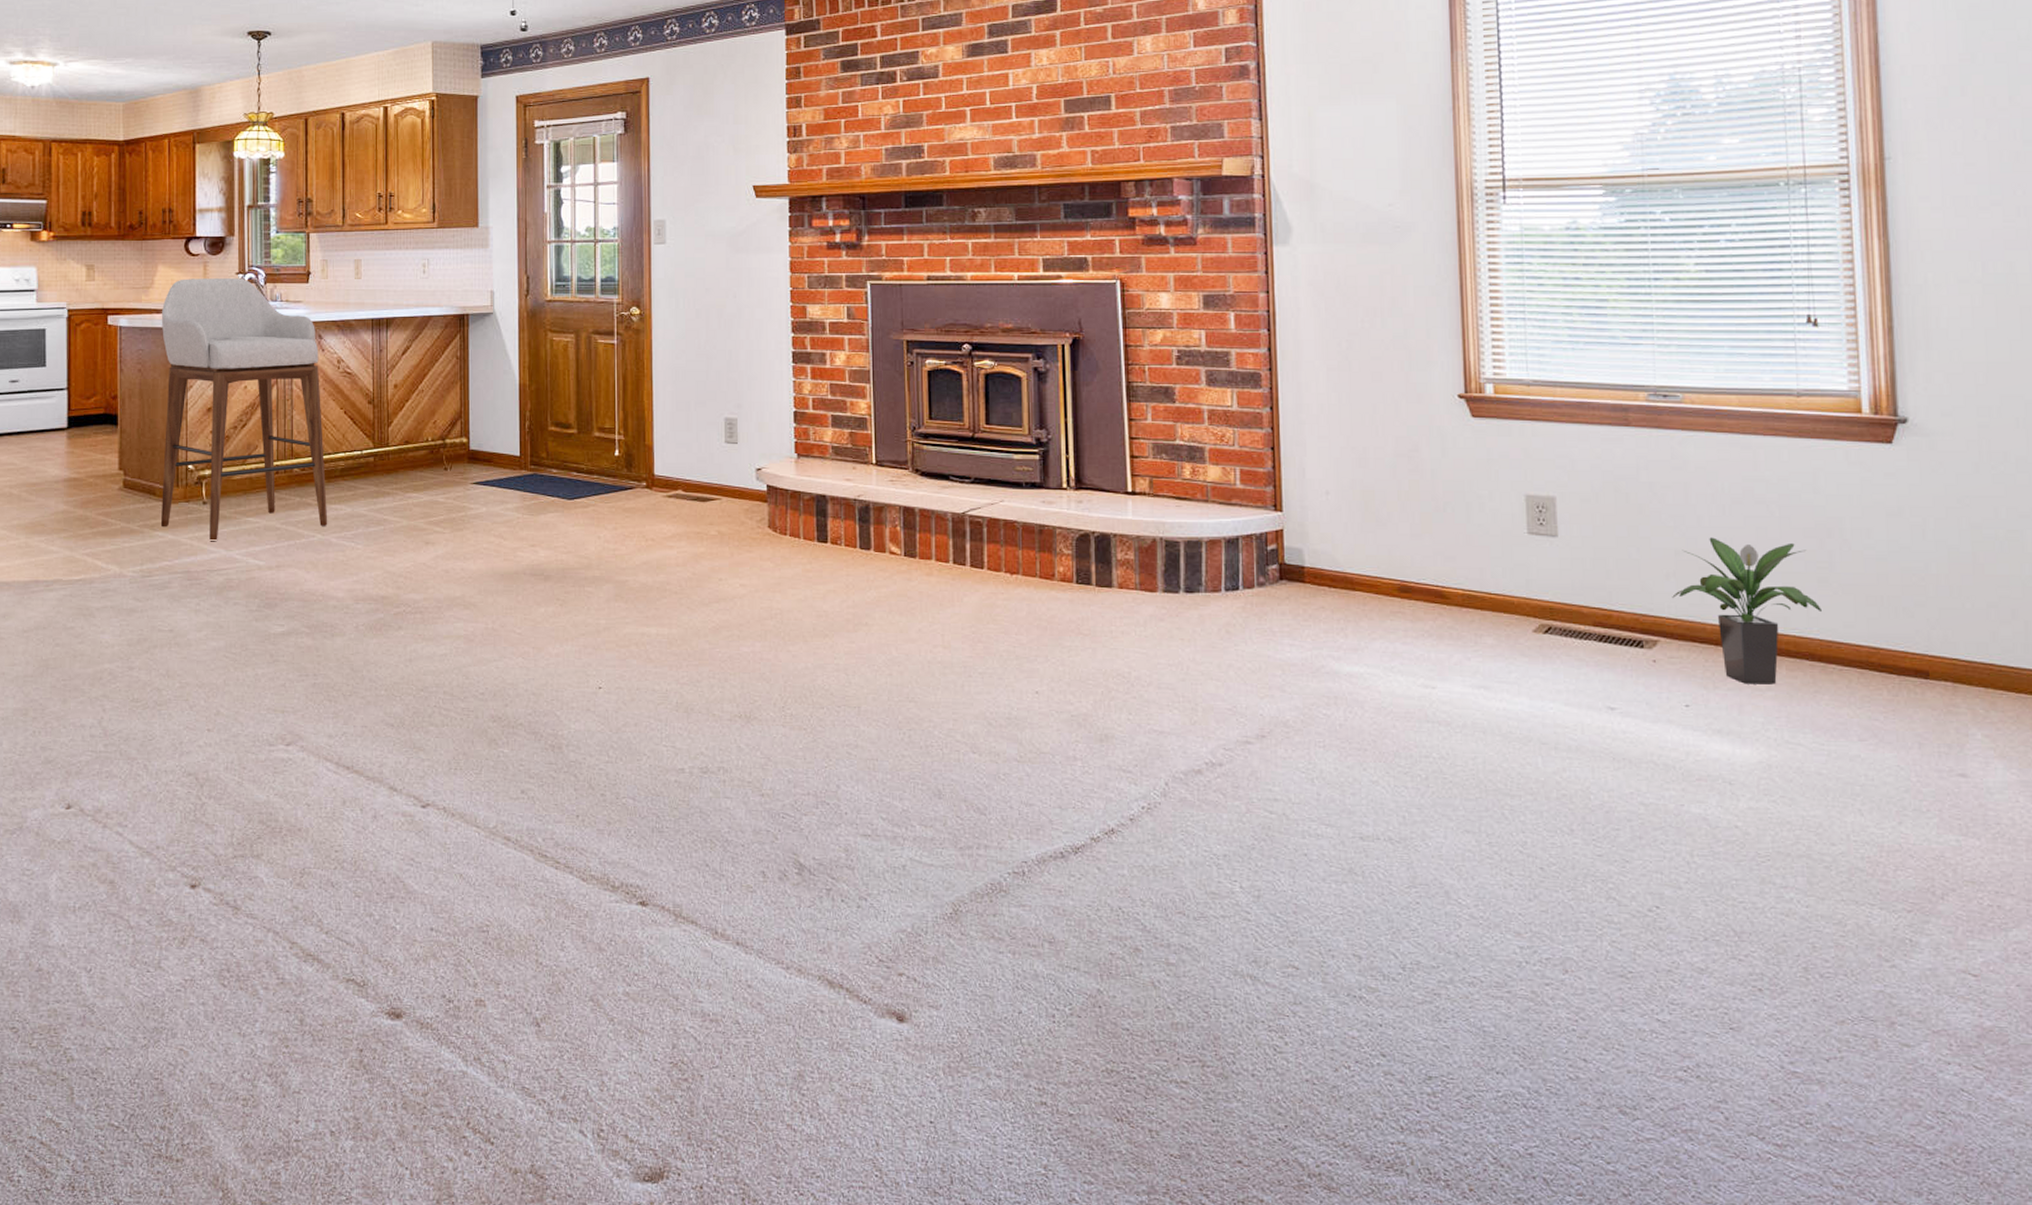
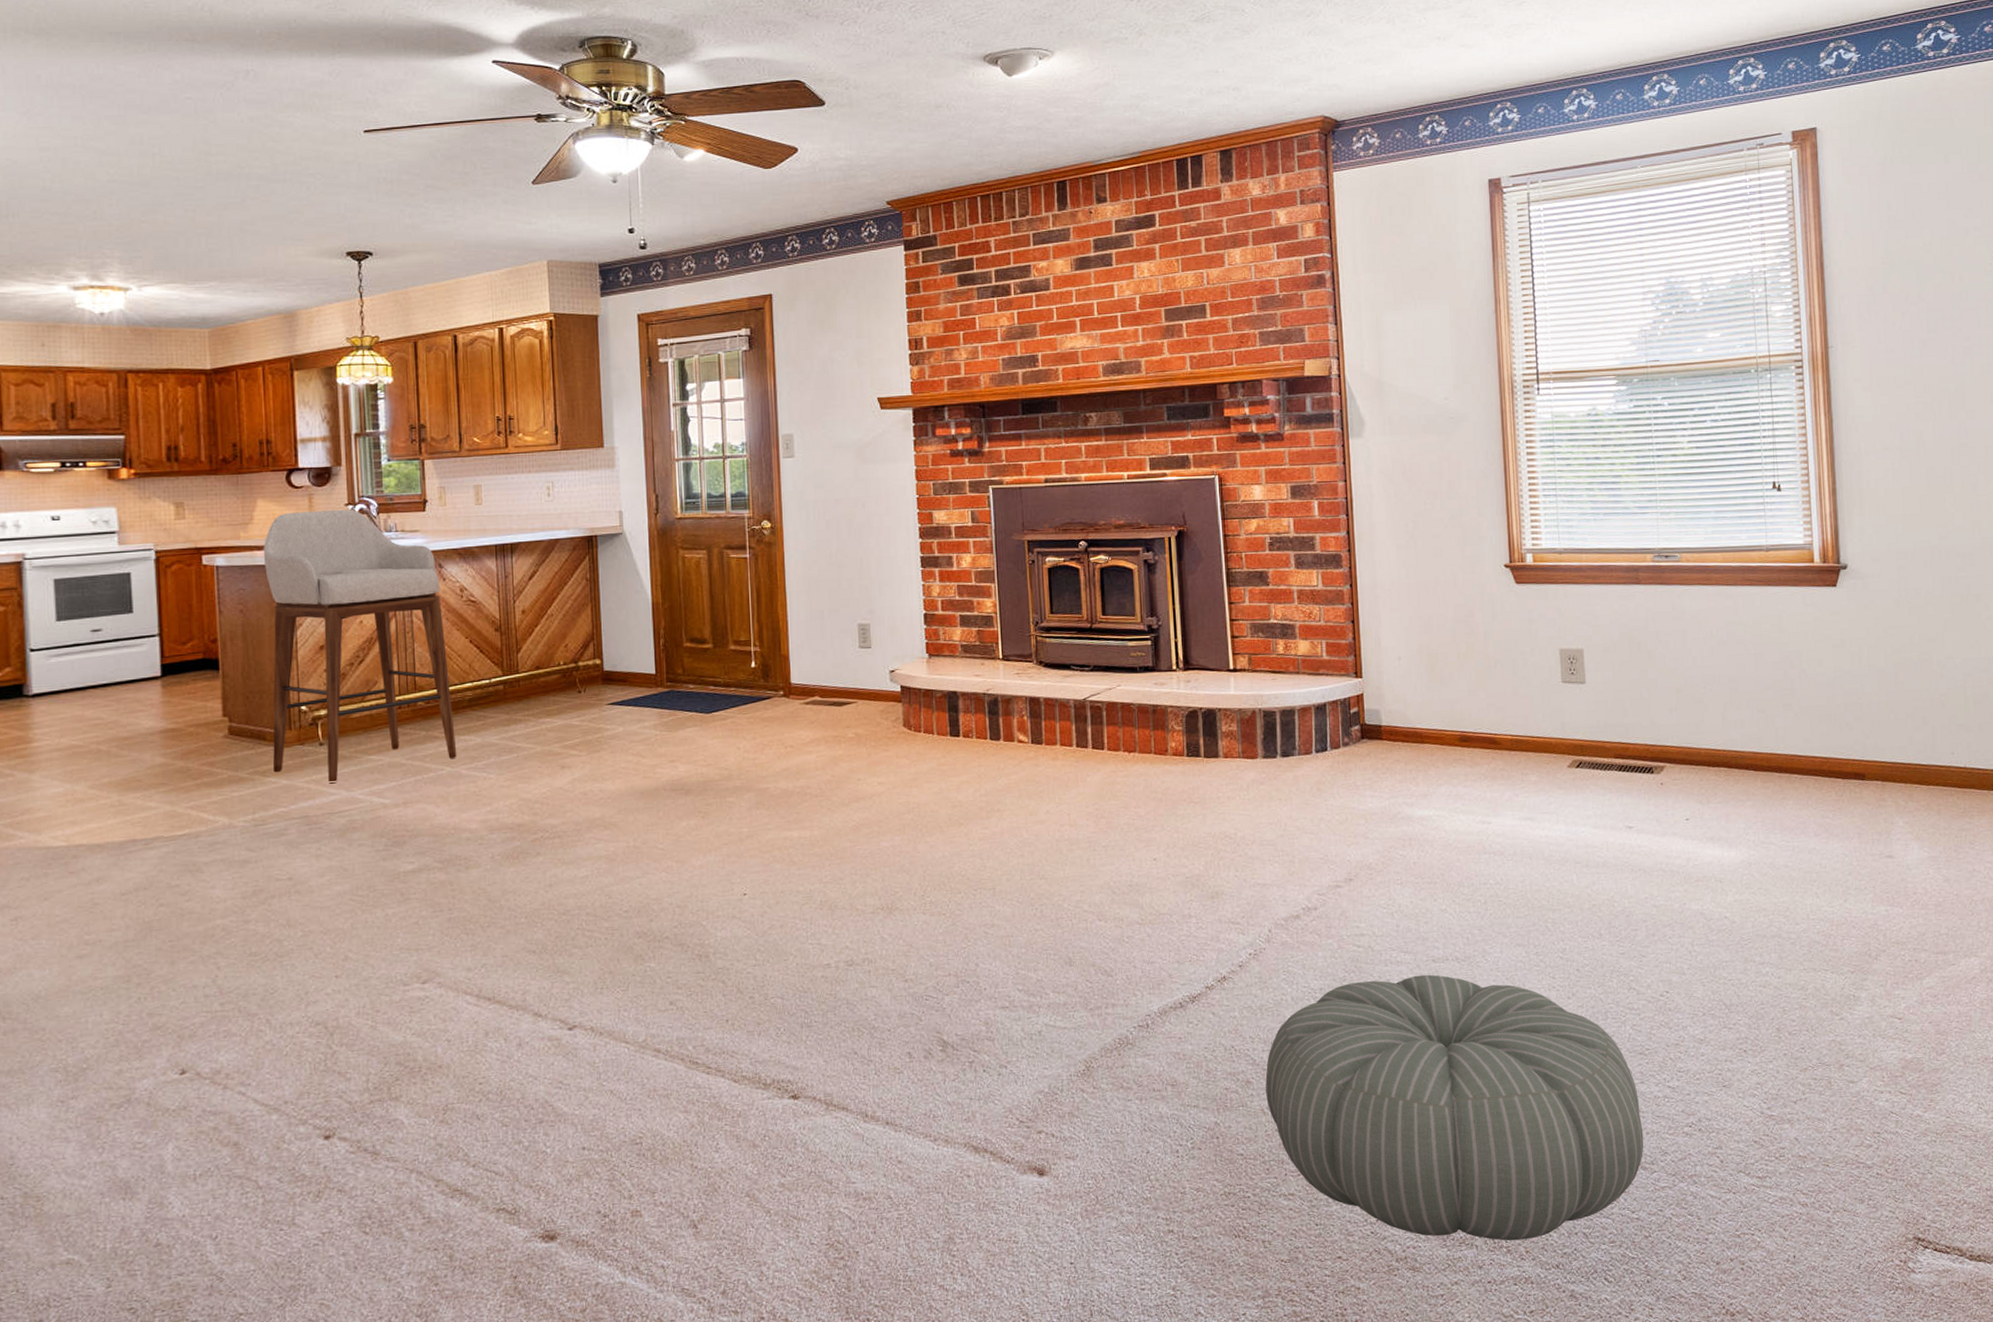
pouf: none [1157,852,1624,1176] -> present [1265,974,1644,1241]
potted plant: present [1672,537,1822,685] -> none [1674,675,1786,797]

